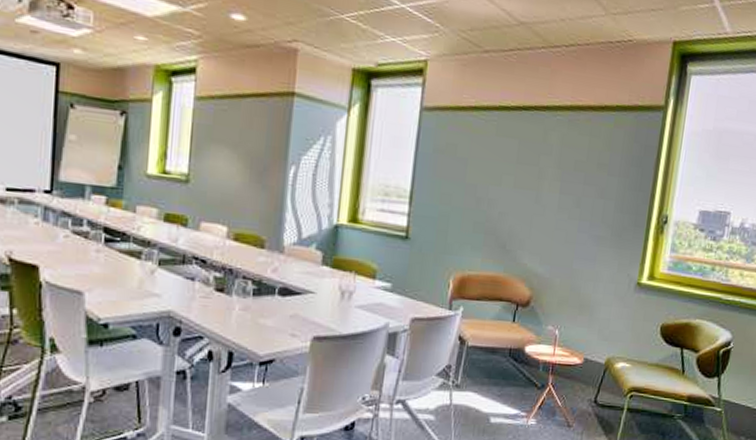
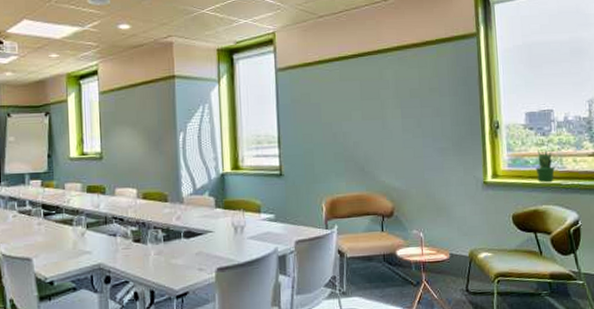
planter: none [696,256,721,295] -> present [535,149,556,183]

